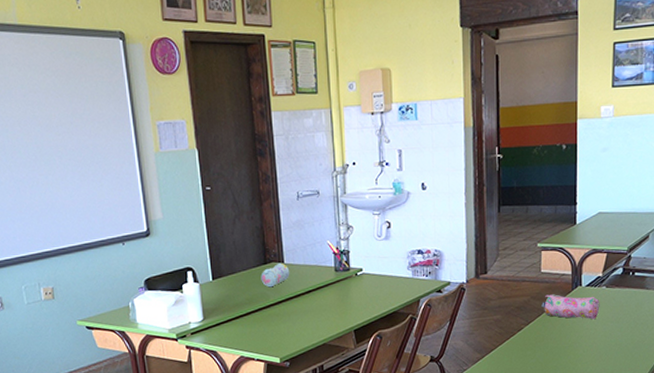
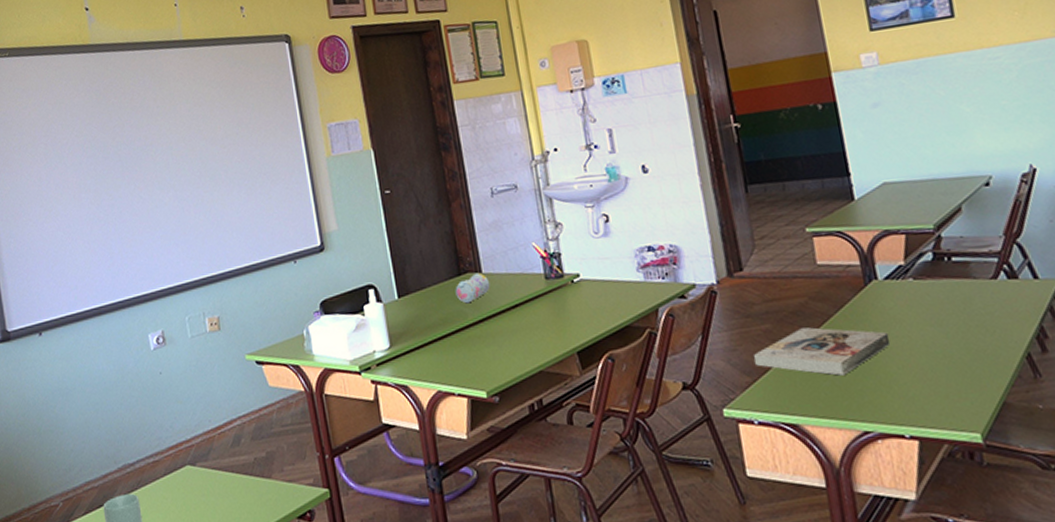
book: none [484,319,582,355] -> present [753,327,891,376]
pencil case: present [542,294,600,320] -> none [825,292,910,324]

